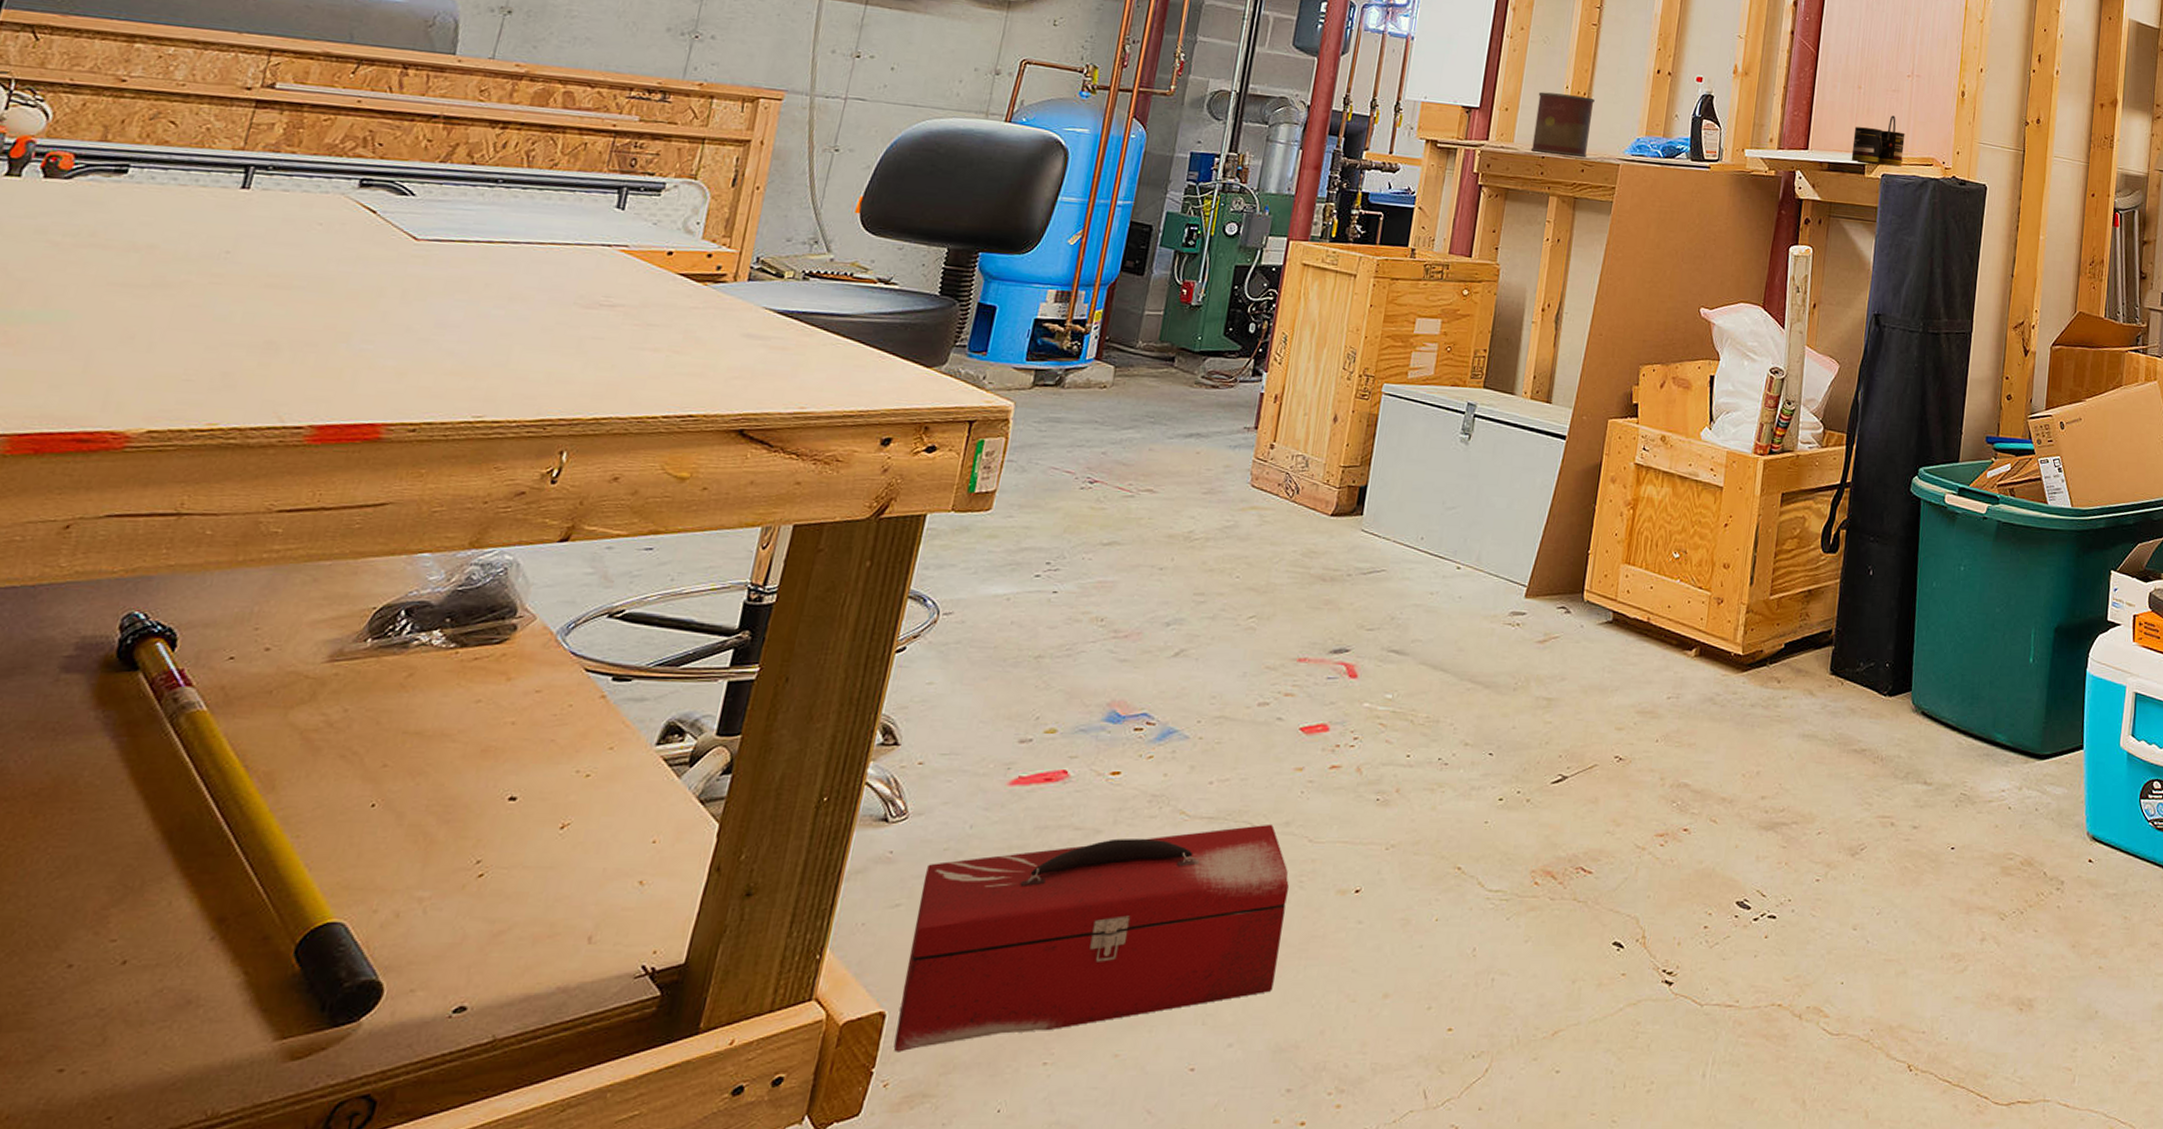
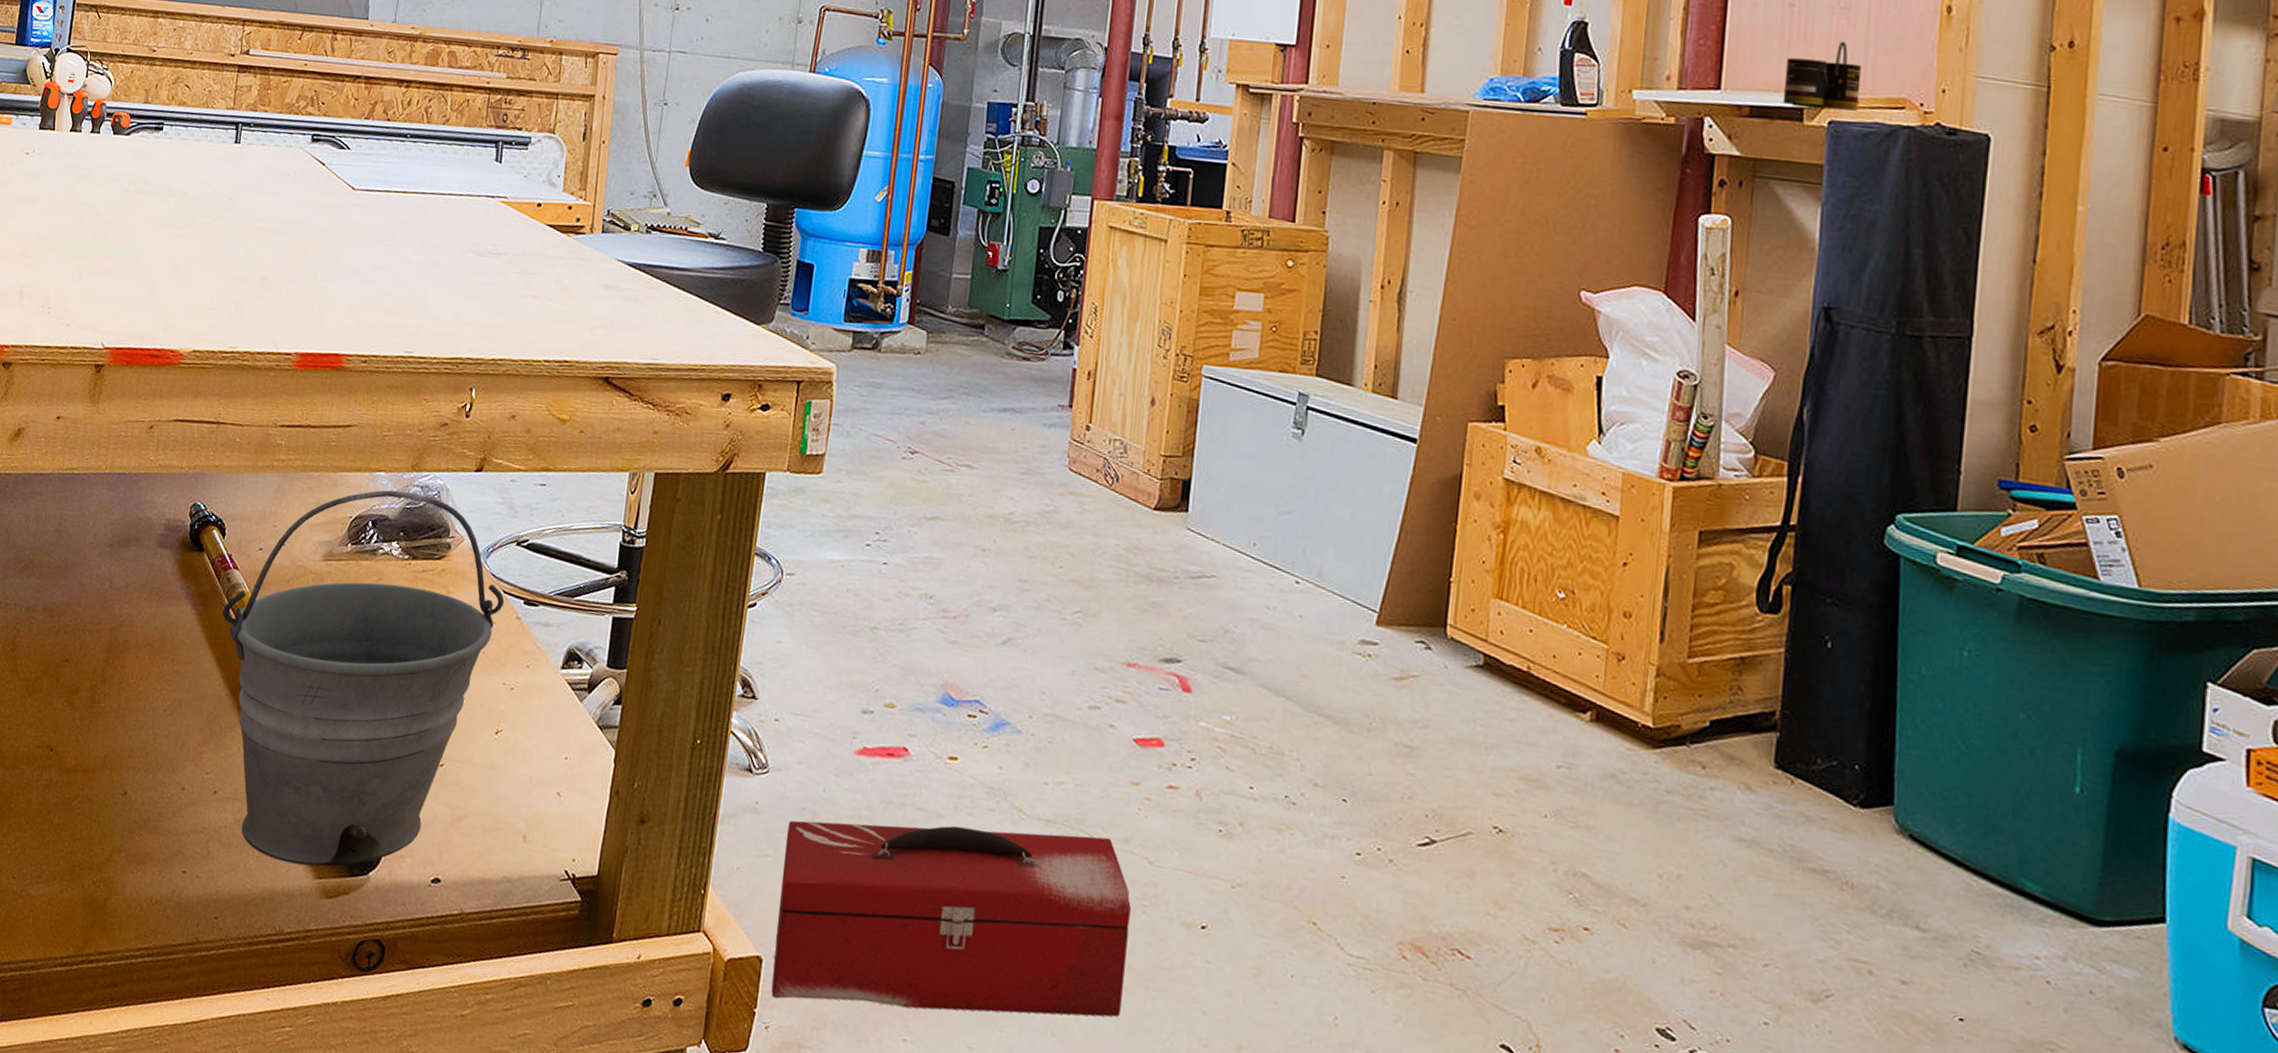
bucket: none [160,571,586,1029] -> present [222,490,504,867]
paint can: present [1530,92,1595,158] -> none [1358,24,1434,104]

